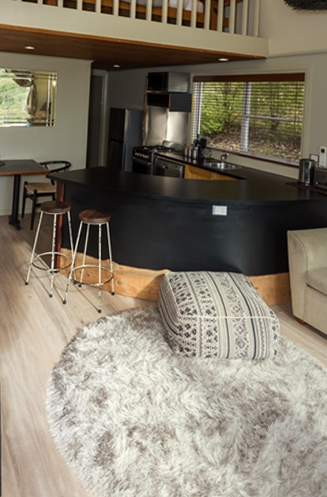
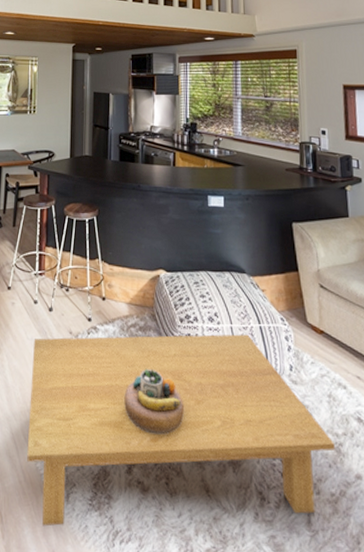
coffee table: none [41,324,308,478] -> present [27,334,336,527]
decorative bowl: none [128,352,180,406] -> present [124,368,184,435]

